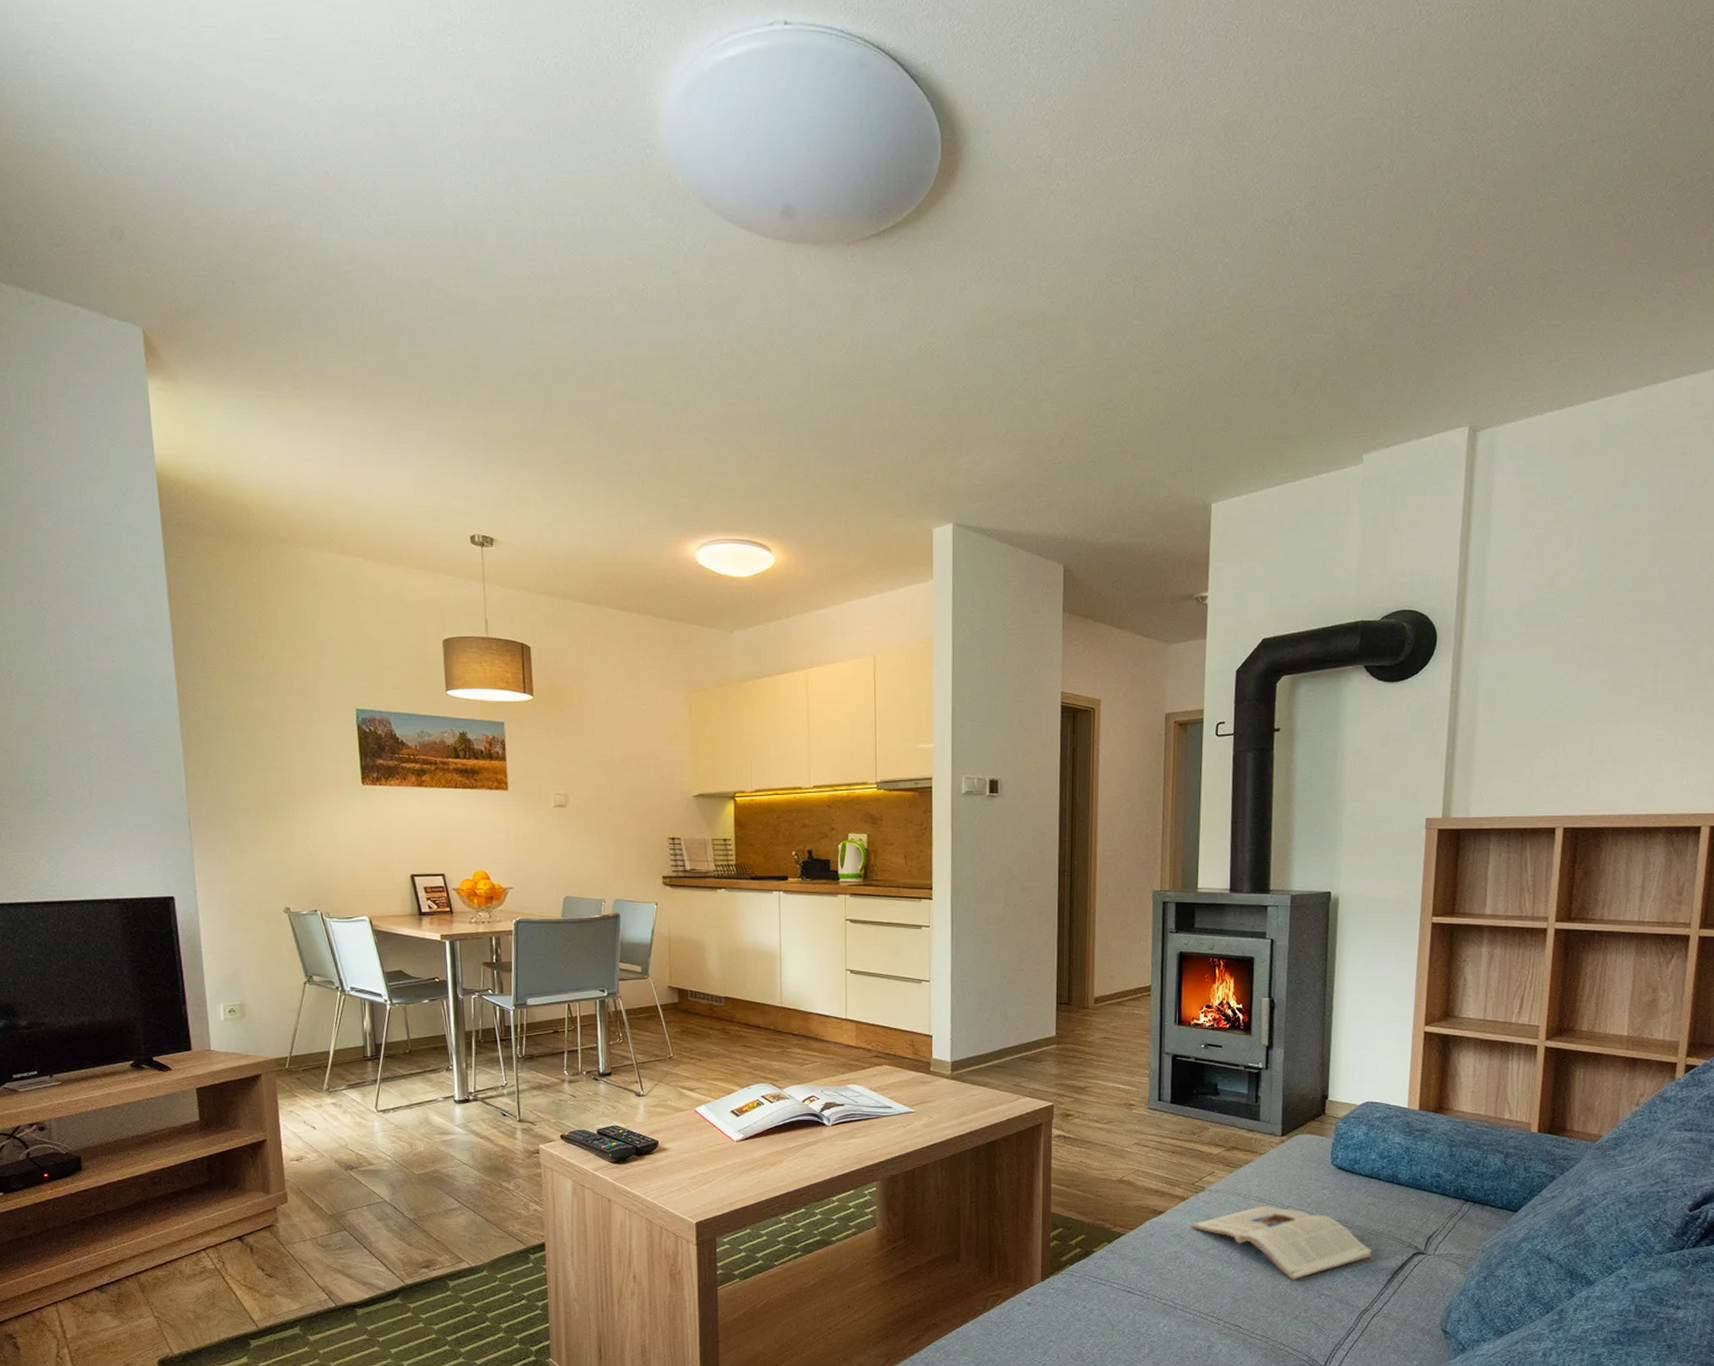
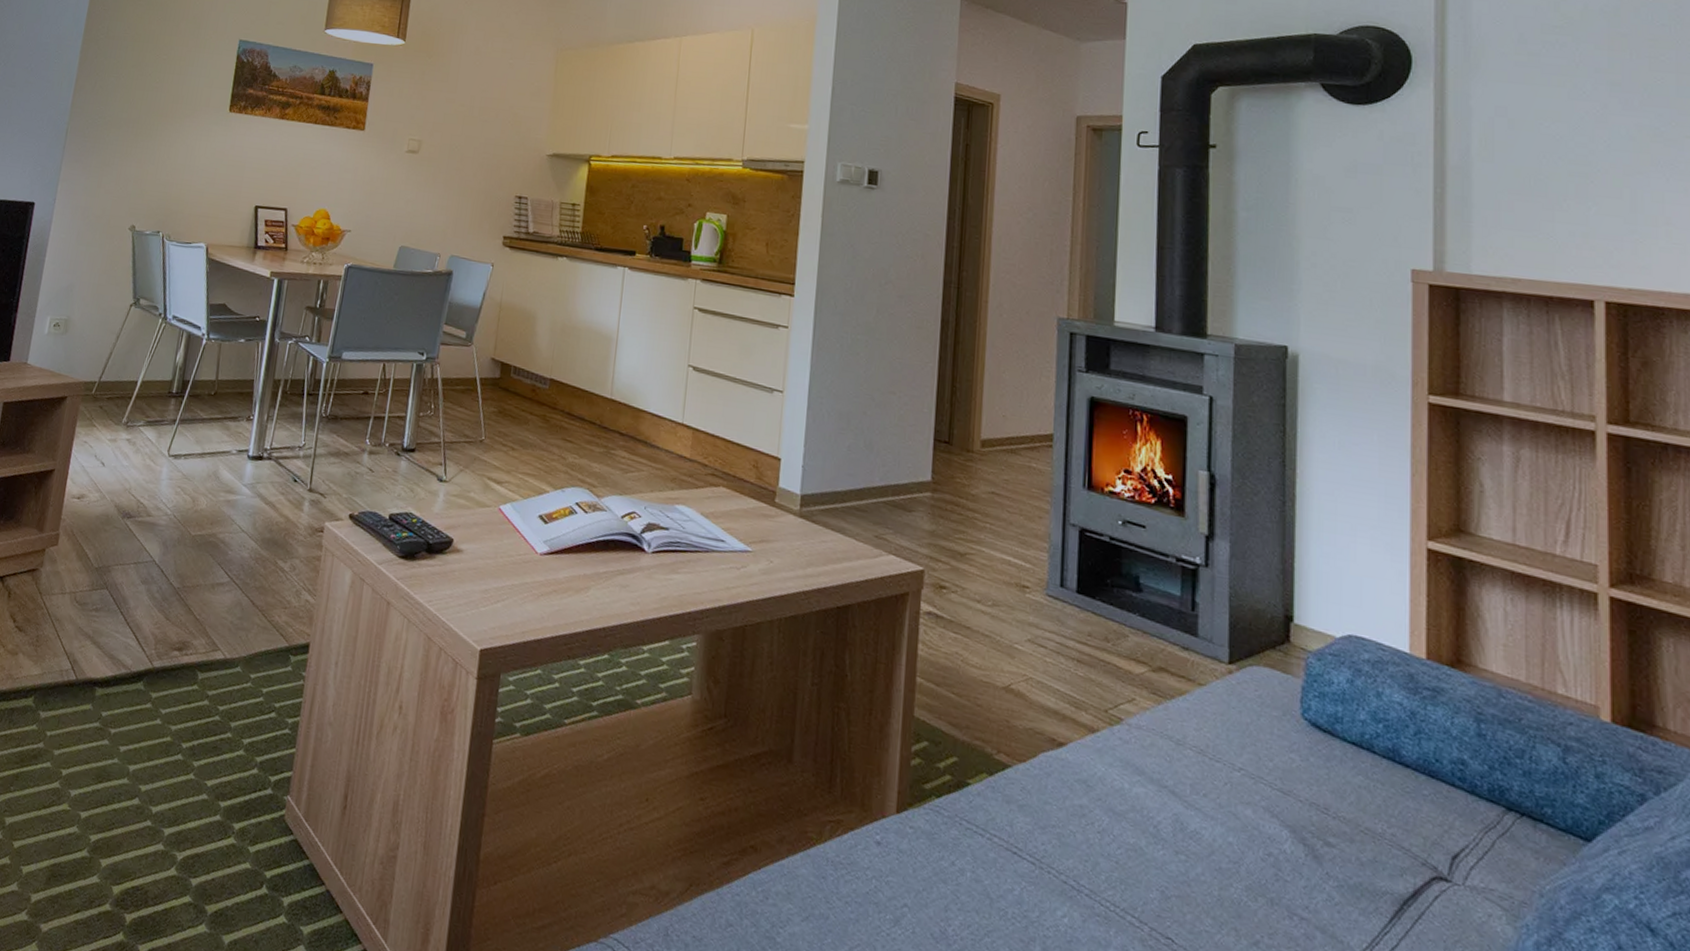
magazine: present [1190,1205,1372,1280] -> none [1102,759,1368,884]

